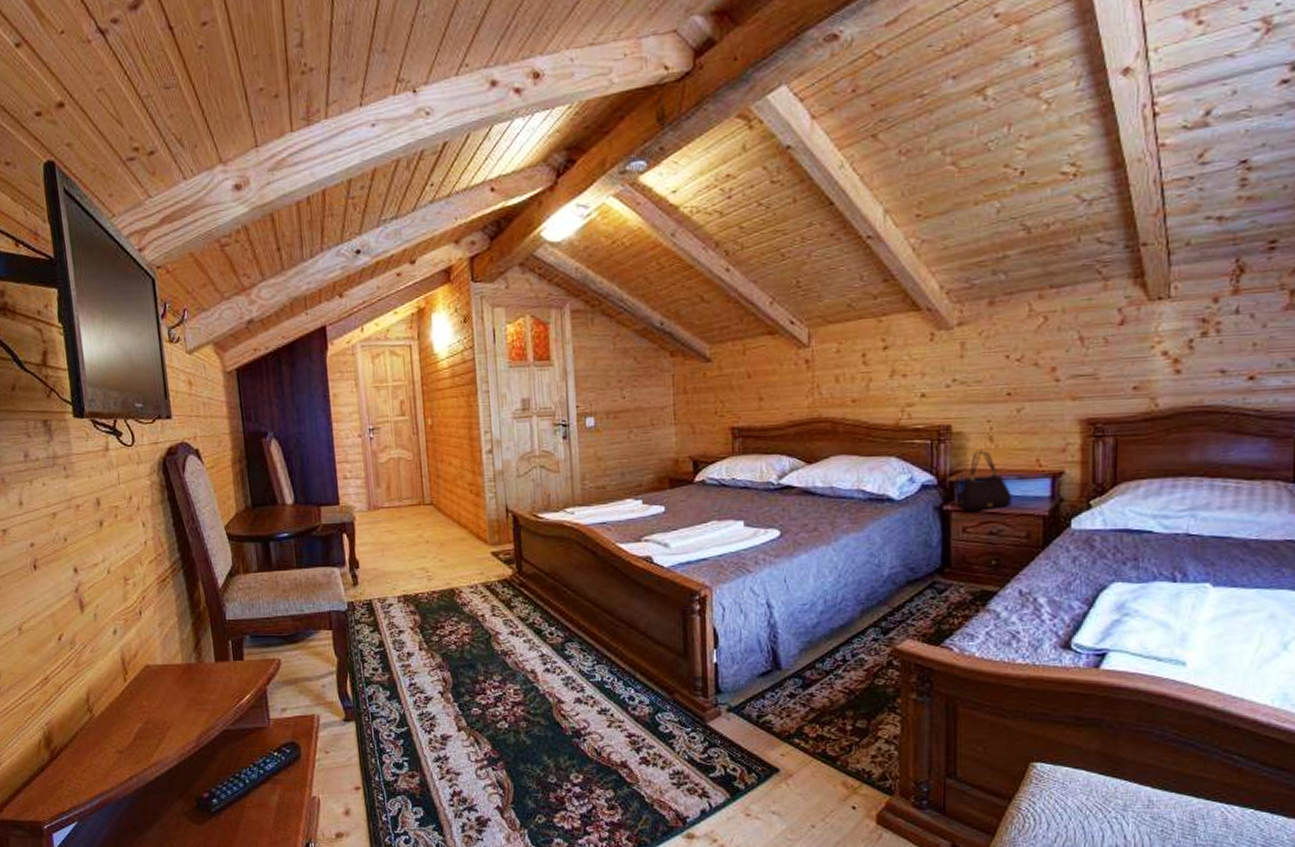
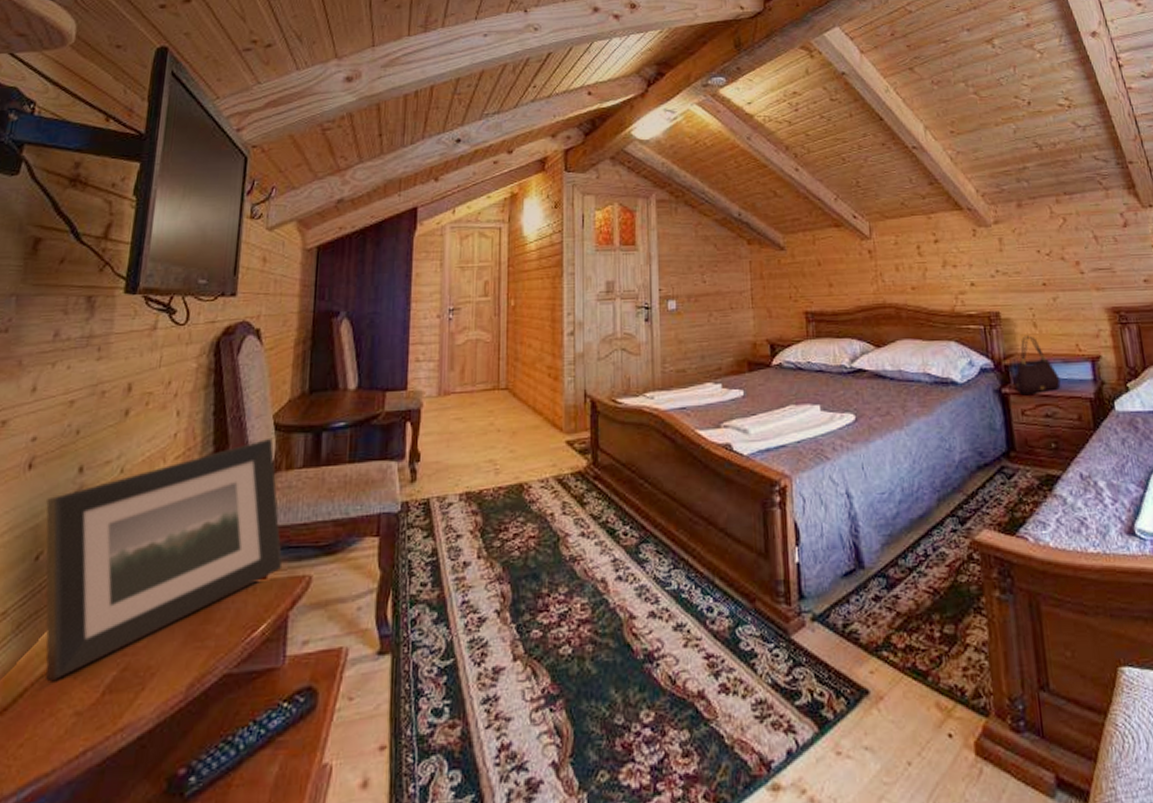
picture frame: none [55,546,255,728] -> present [45,437,283,680]

